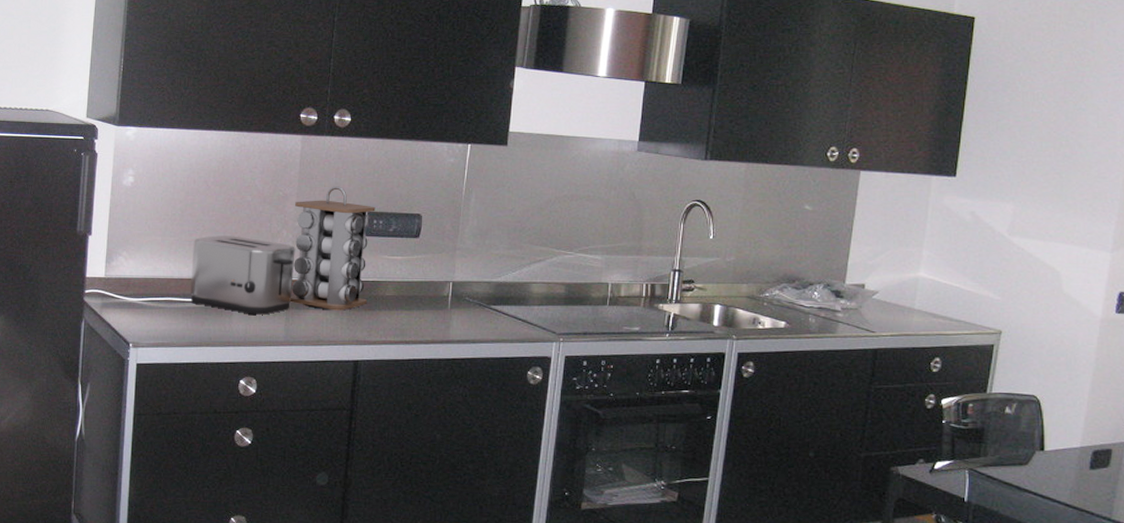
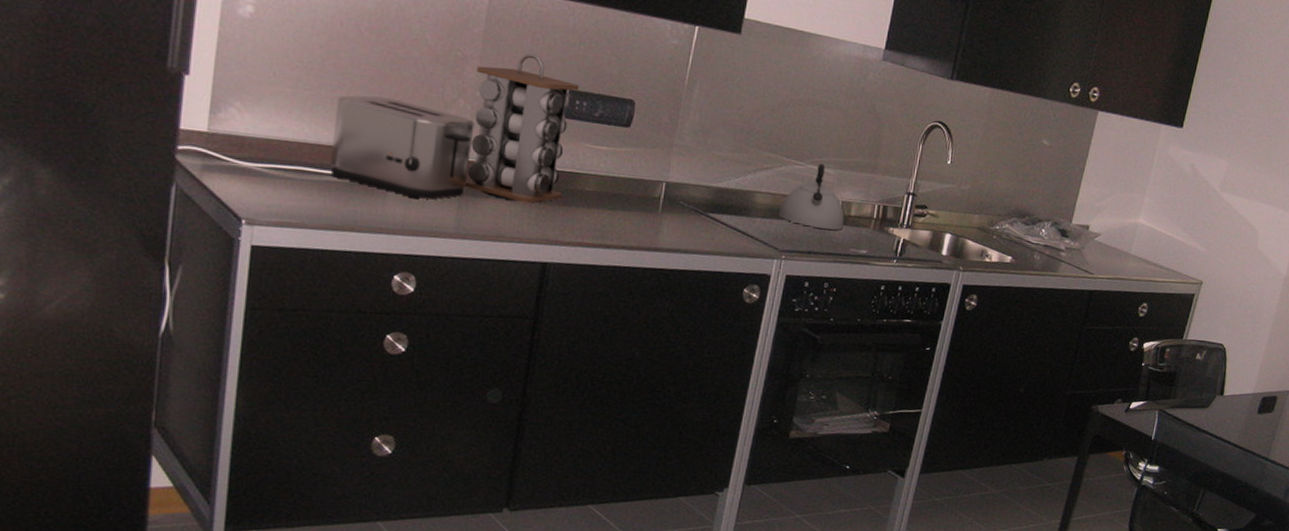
kettle: none [553,251,615,312] -> present [778,163,844,231]

